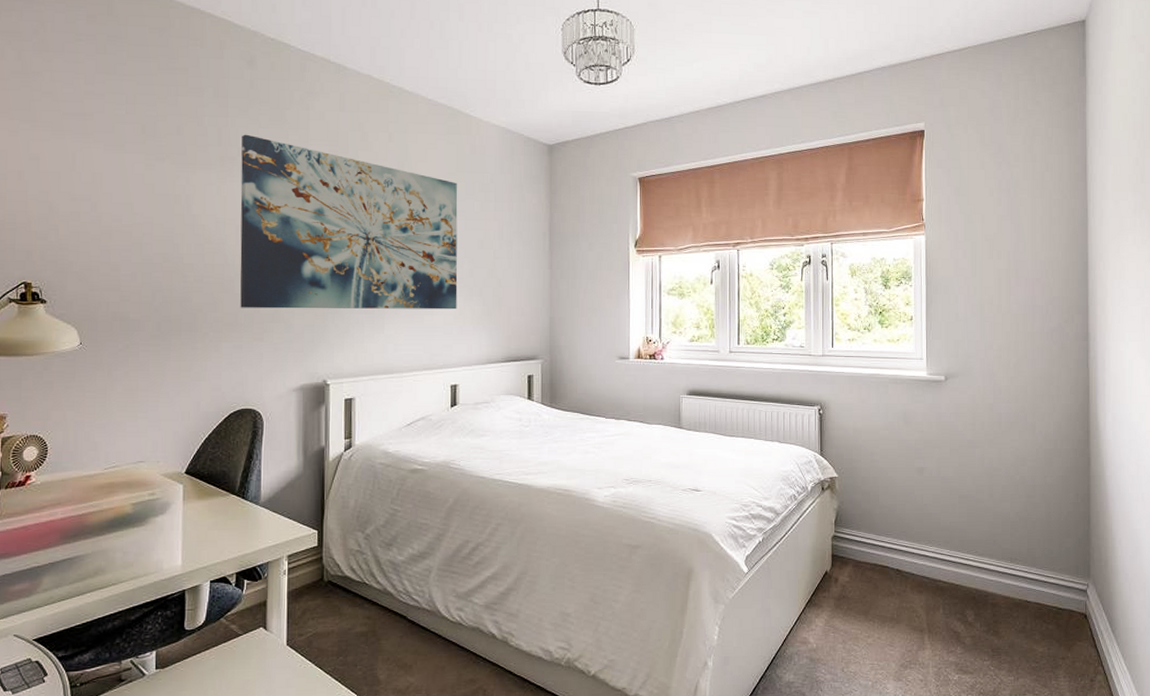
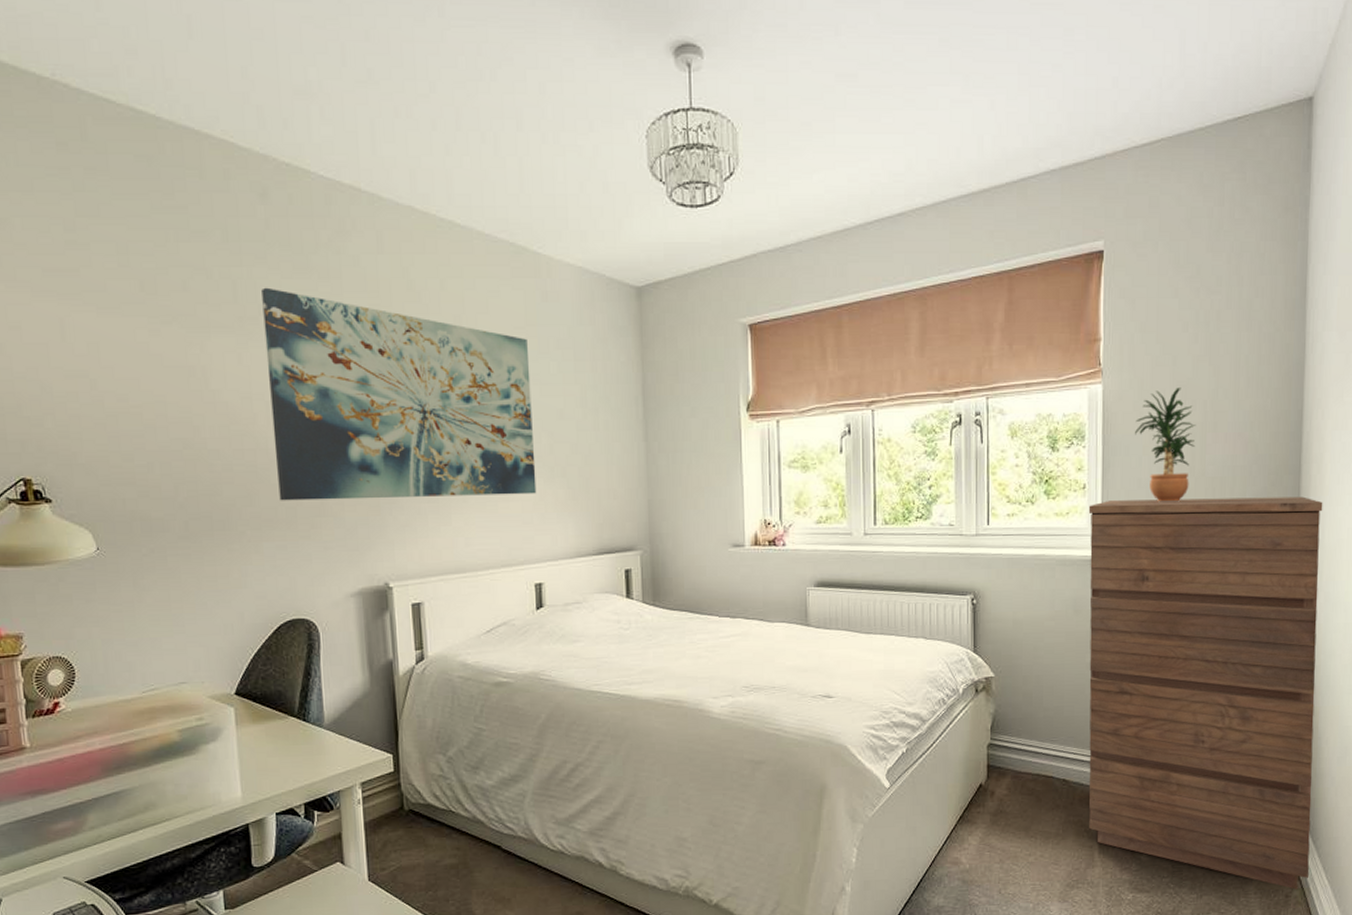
dresser: none [915,331,1110,675] -> present [1088,496,1323,890]
potted plant: none [952,240,1002,333] -> present [1135,387,1196,502]

